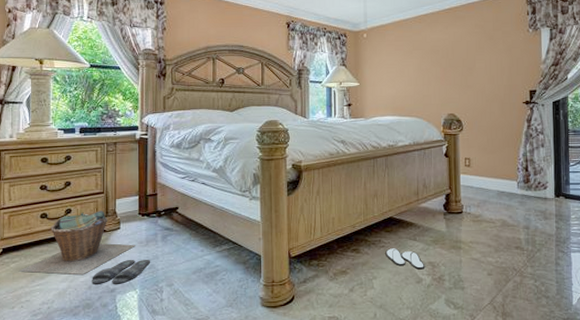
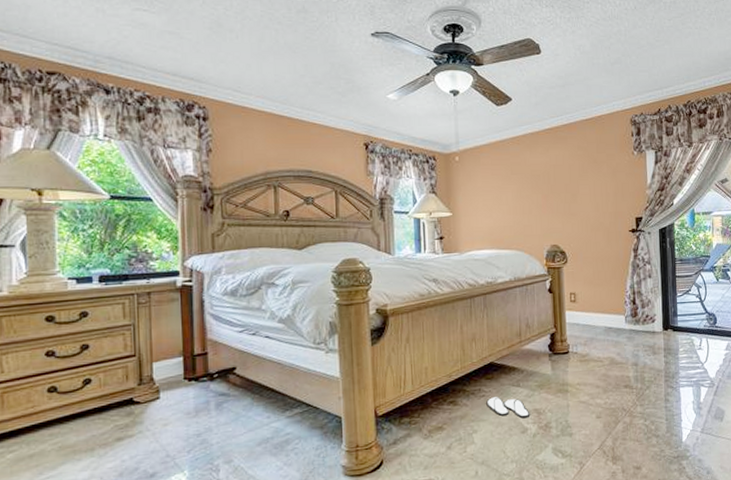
laundry basket: present [18,211,135,275] -> none [18,378,181,464]
slippers: present [92,260,150,284] -> none [123,433,201,470]

